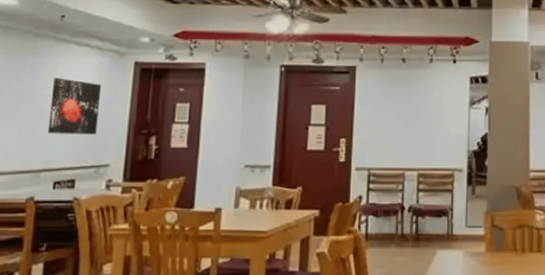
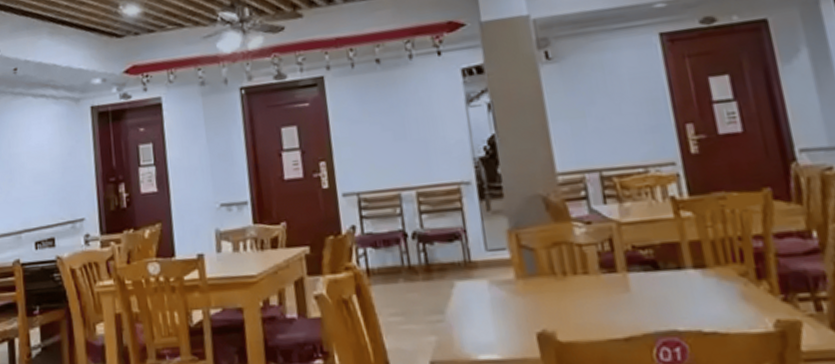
wall art: present [47,78,102,135] -> none [18,133,67,193]

